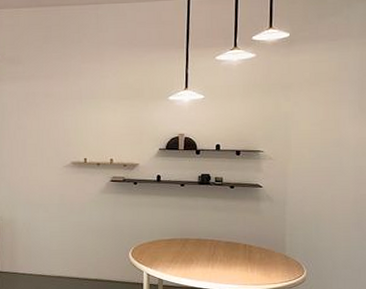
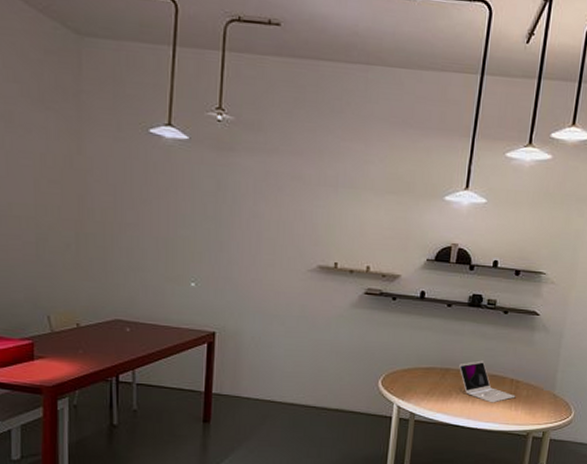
laptop: none [197,230,250,267] -> present [459,360,516,403]

